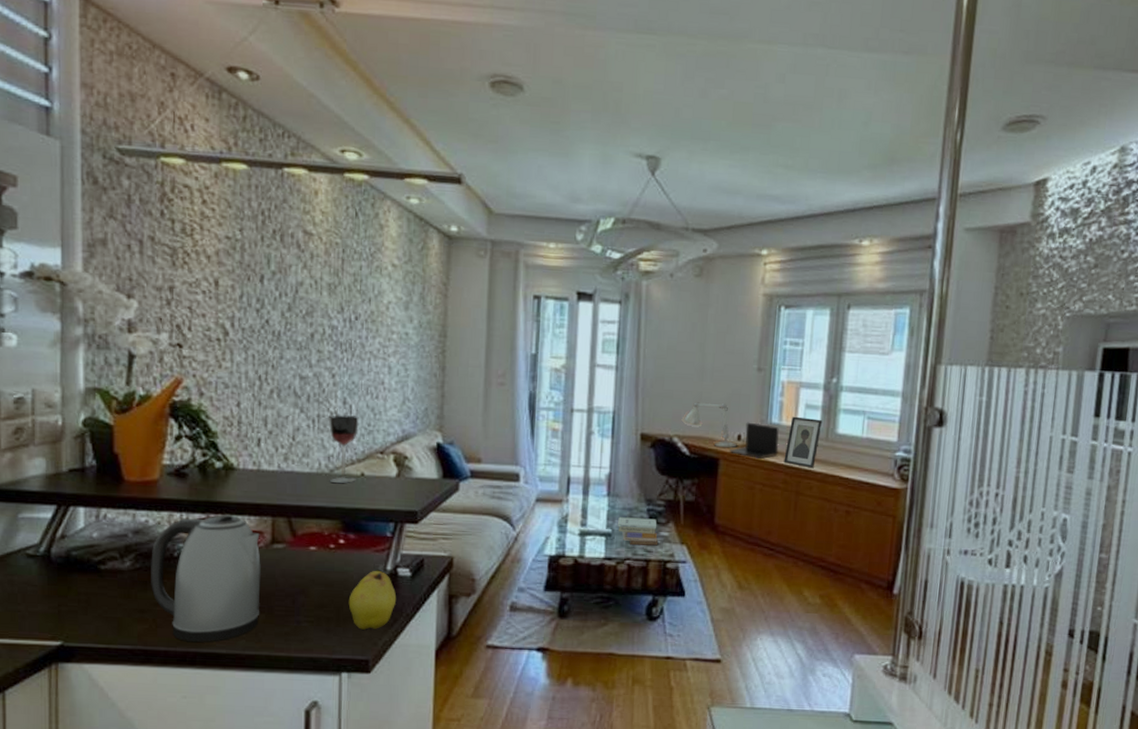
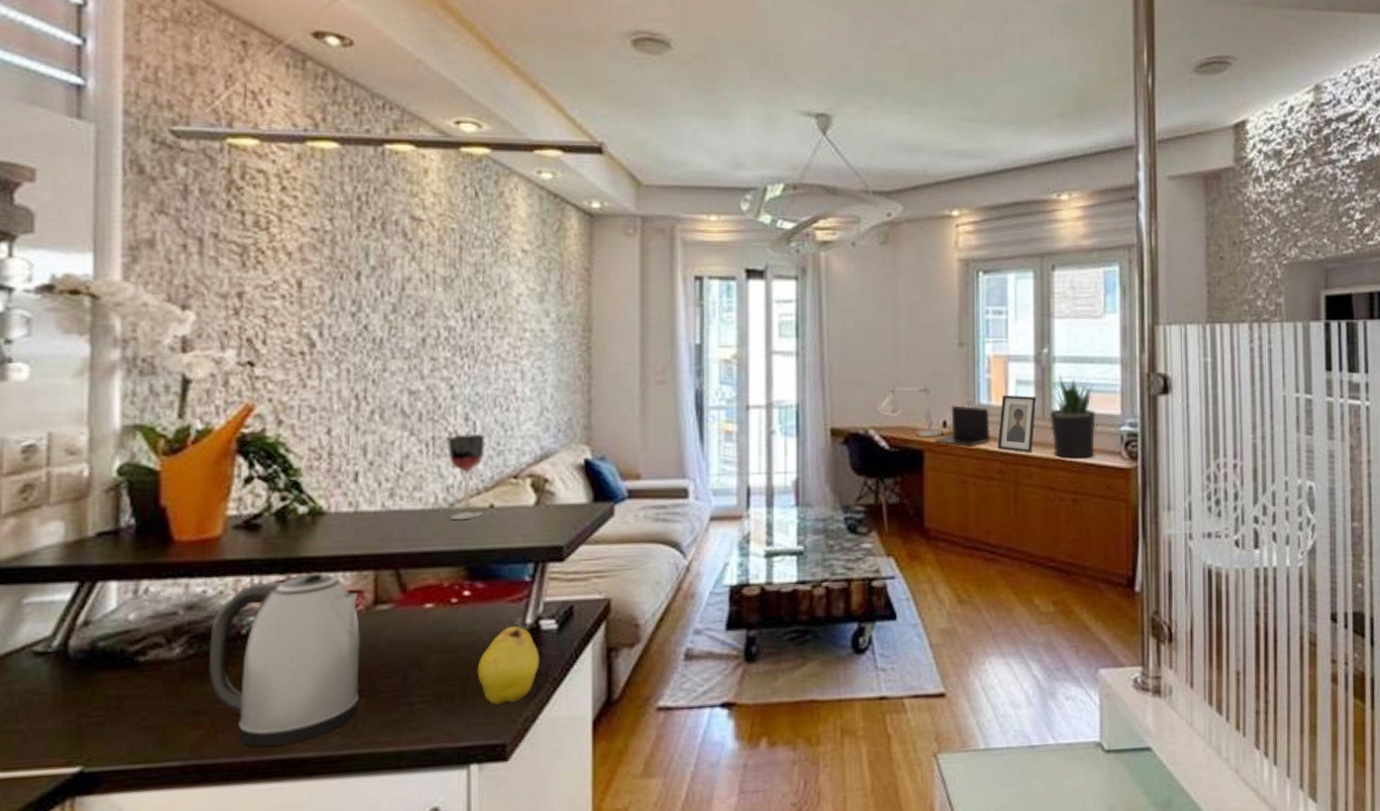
books: present [617,517,659,546] -> none [809,529,861,564]
planter: none [832,404,875,478] -> present [1049,376,1096,460]

